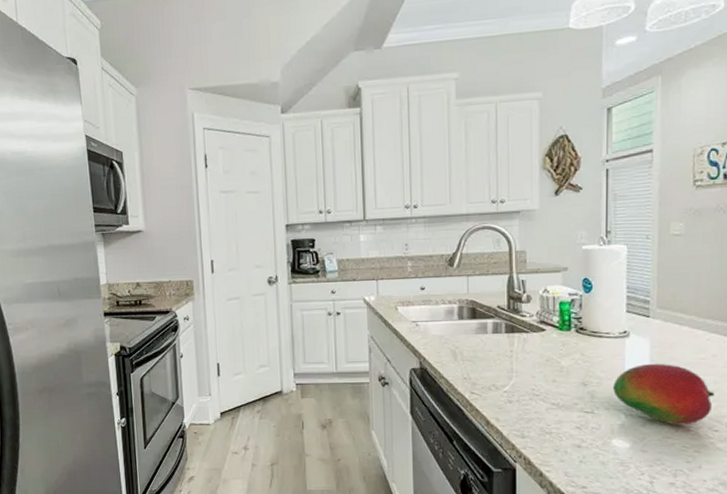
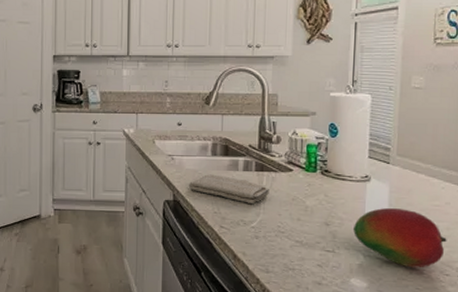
washcloth: none [435,339,521,368] -> present [188,174,269,205]

